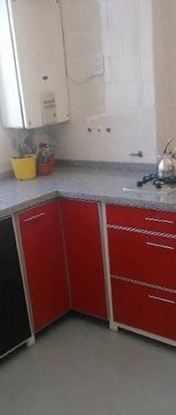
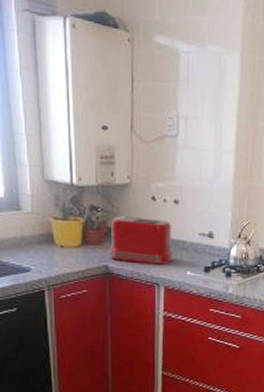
toaster: none [57,147,110,186] -> present [110,216,173,266]

